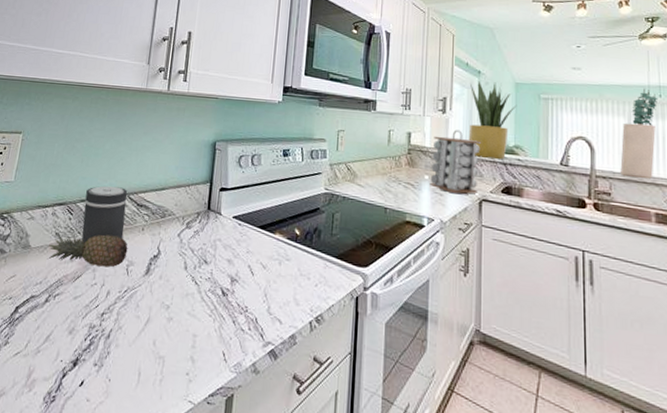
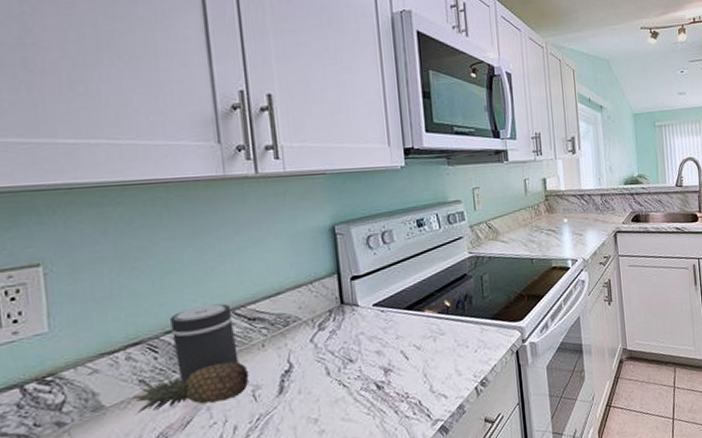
spice rack: present [430,129,482,194] -> none [567,168,612,231]
planter: present [468,81,517,160] -> none [595,115,637,192]

